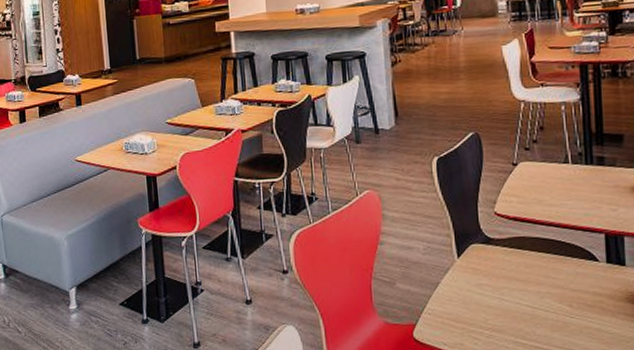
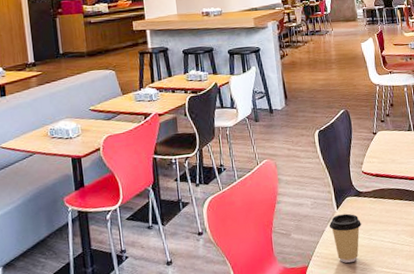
coffee cup: none [445,264,490,326] -> present [329,213,361,263]

